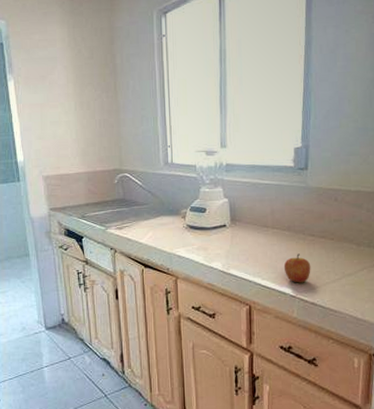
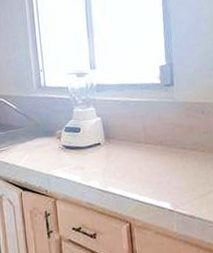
apple: present [283,254,311,283] -> none [159,167,187,197]

